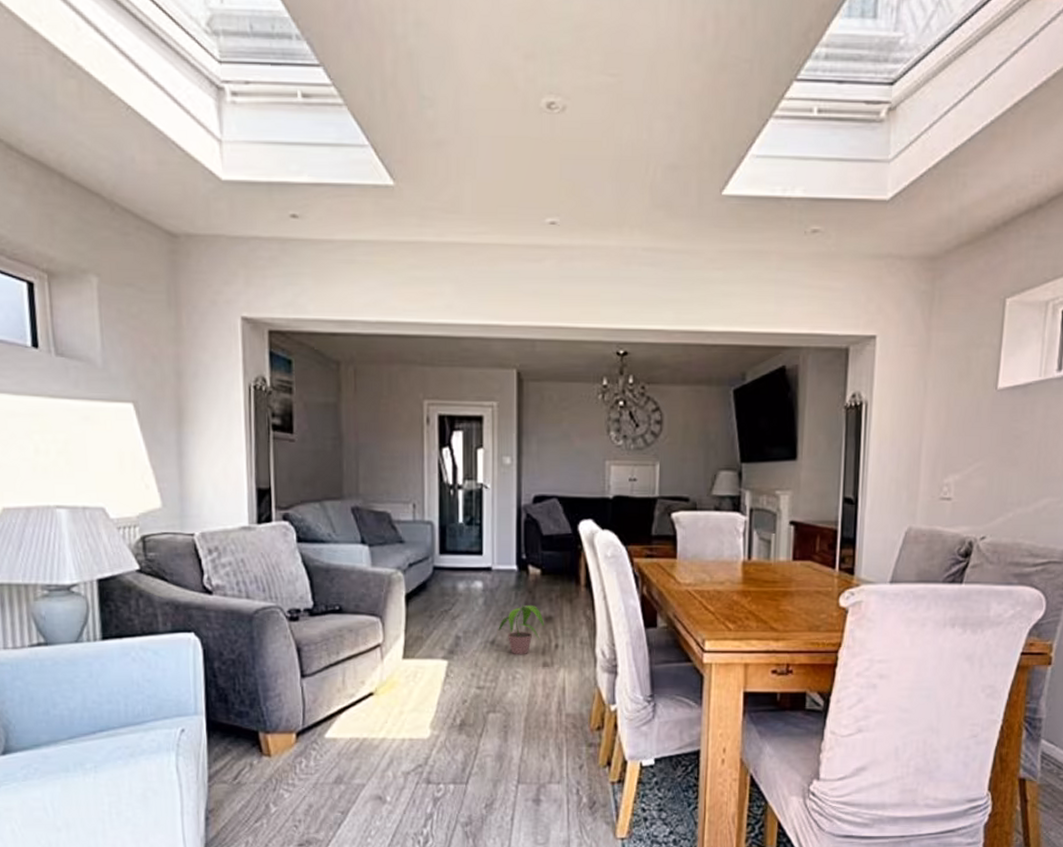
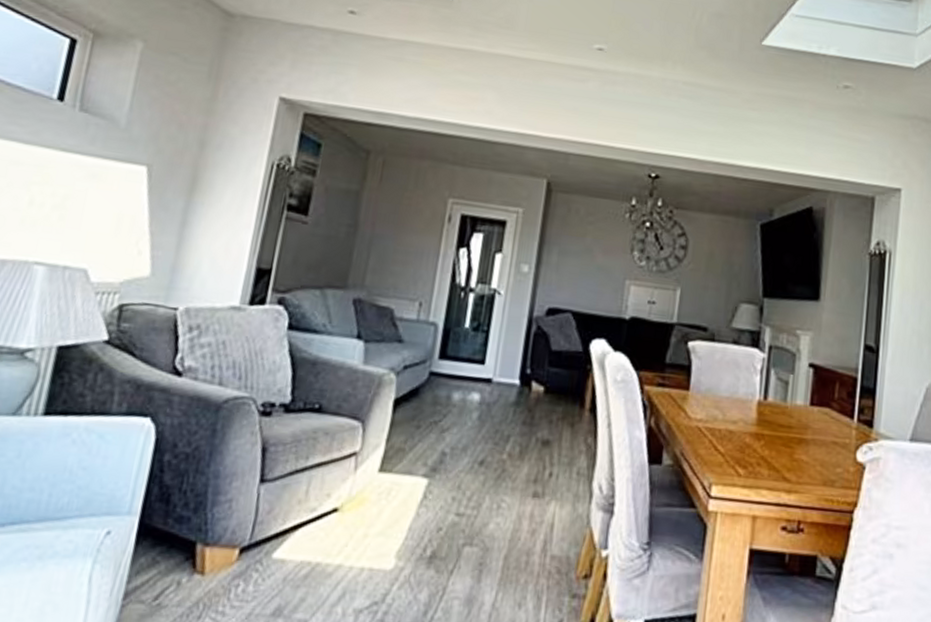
potted plant: present [498,604,544,655] -> none [489,424,541,482]

